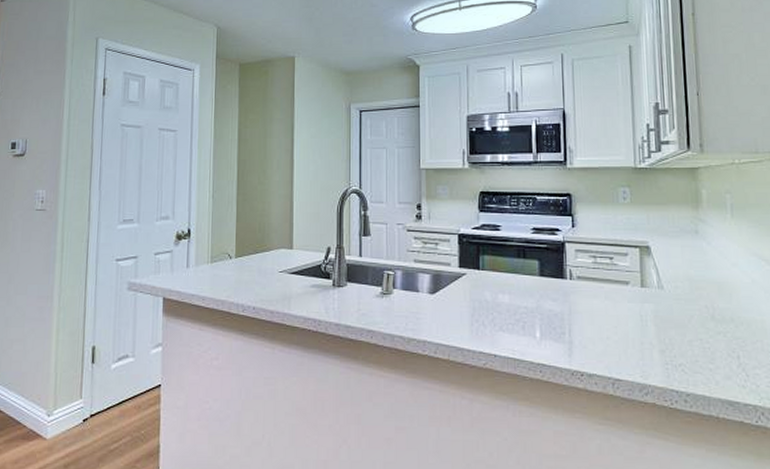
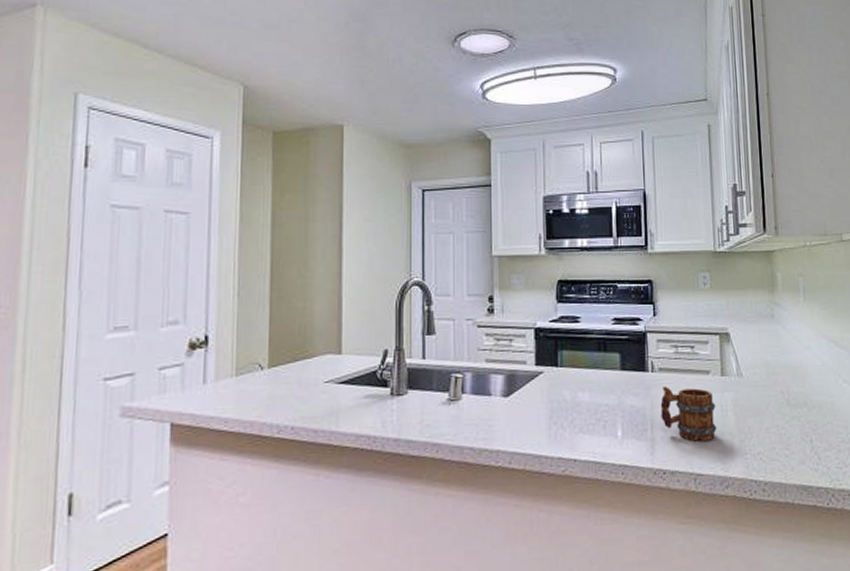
mug: none [578,293,636,348] -> present [660,385,717,441]

